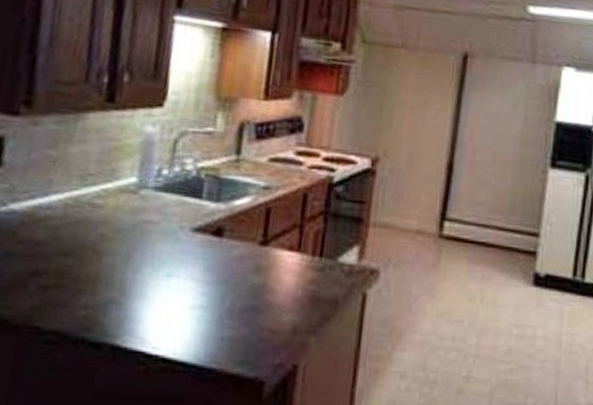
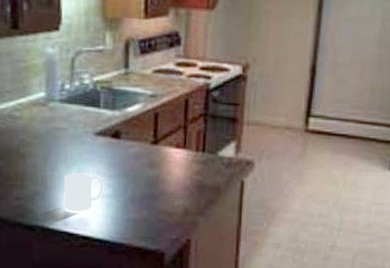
mug: none [144,277,197,327] -> present [64,173,104,212]

